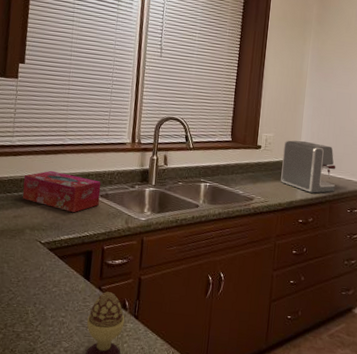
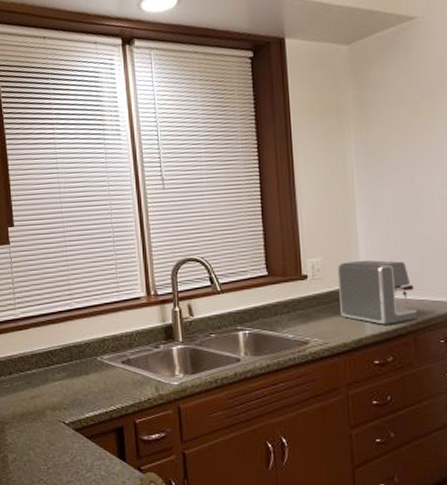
tissue box: present [22,170,101,213] -> none [34,341,122,386]

